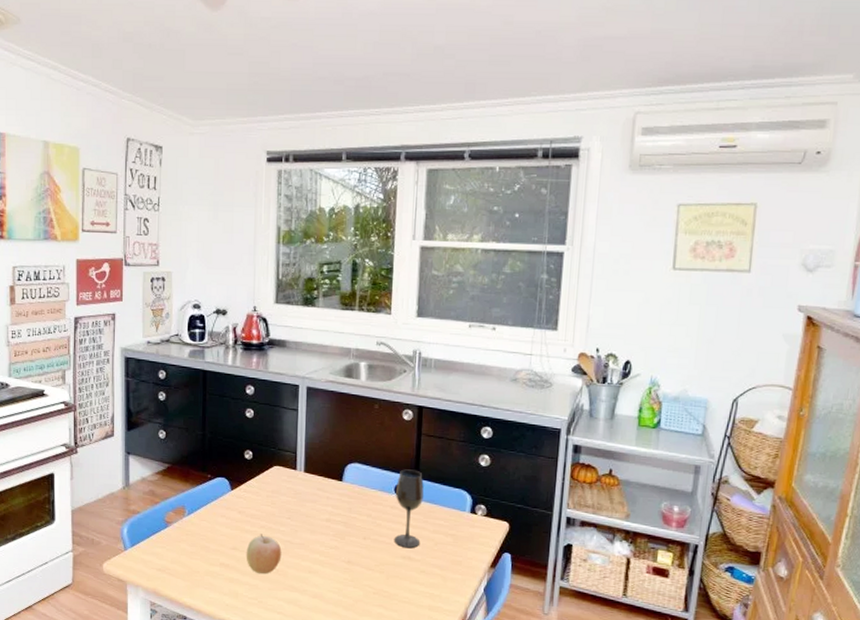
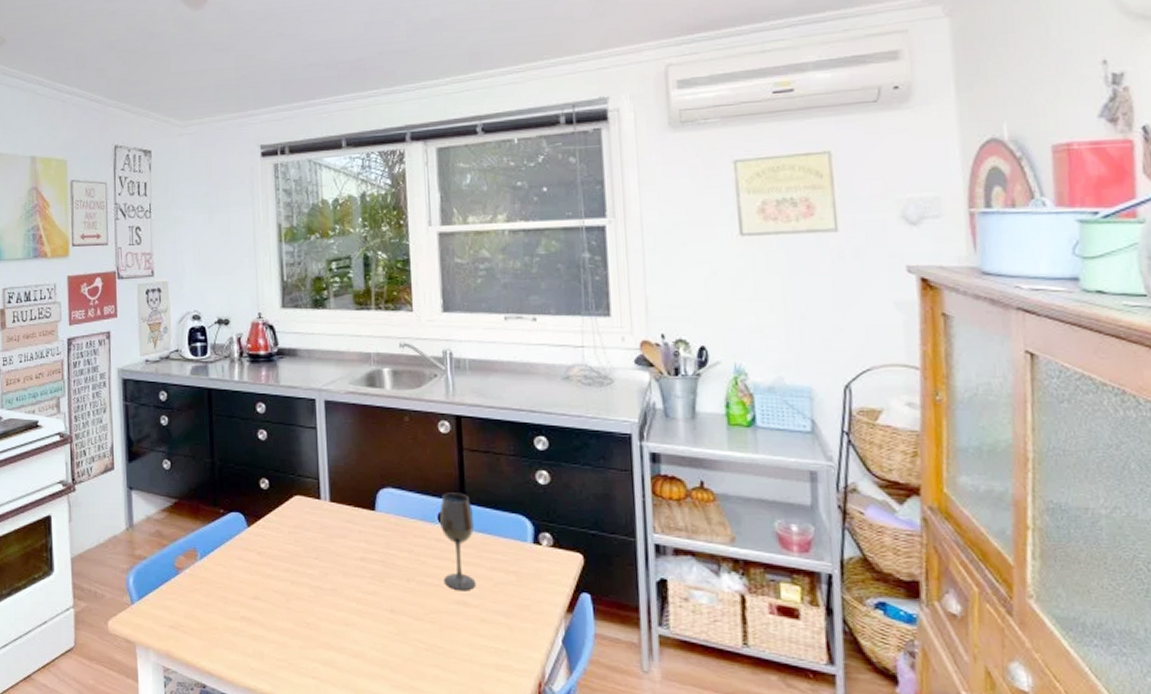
fruit: present [246,534,282,575] -> none [269,578,312,629]

